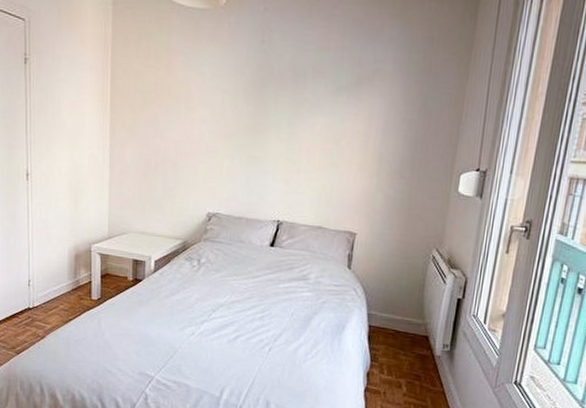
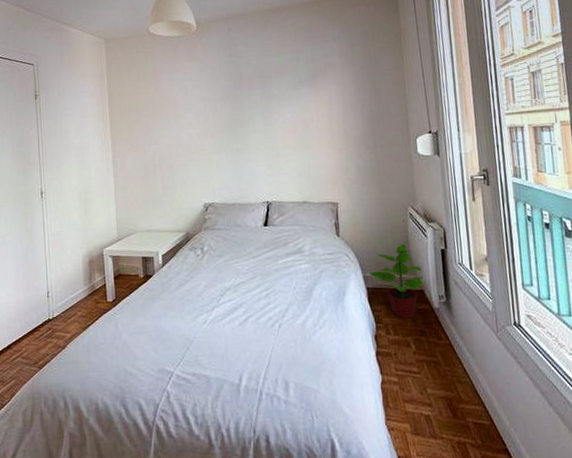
potted plant: none [375,286,434,362] -> present [369,243,424,319]

